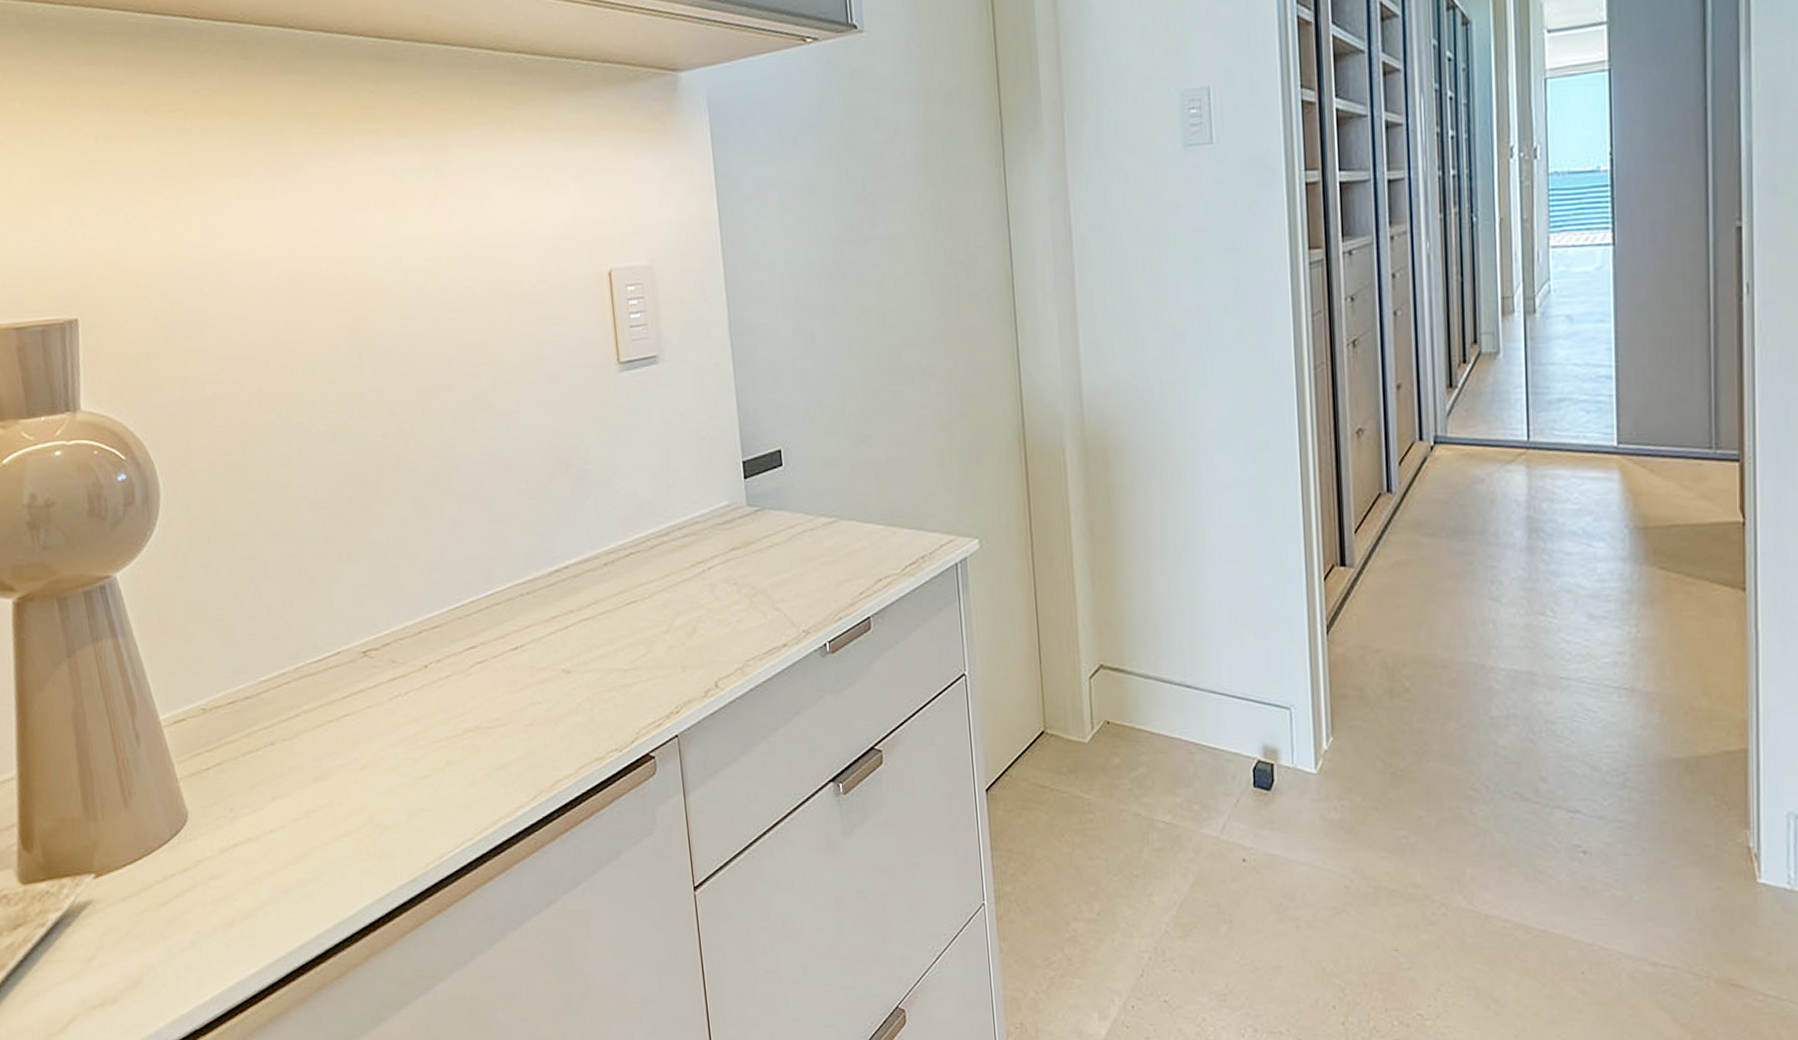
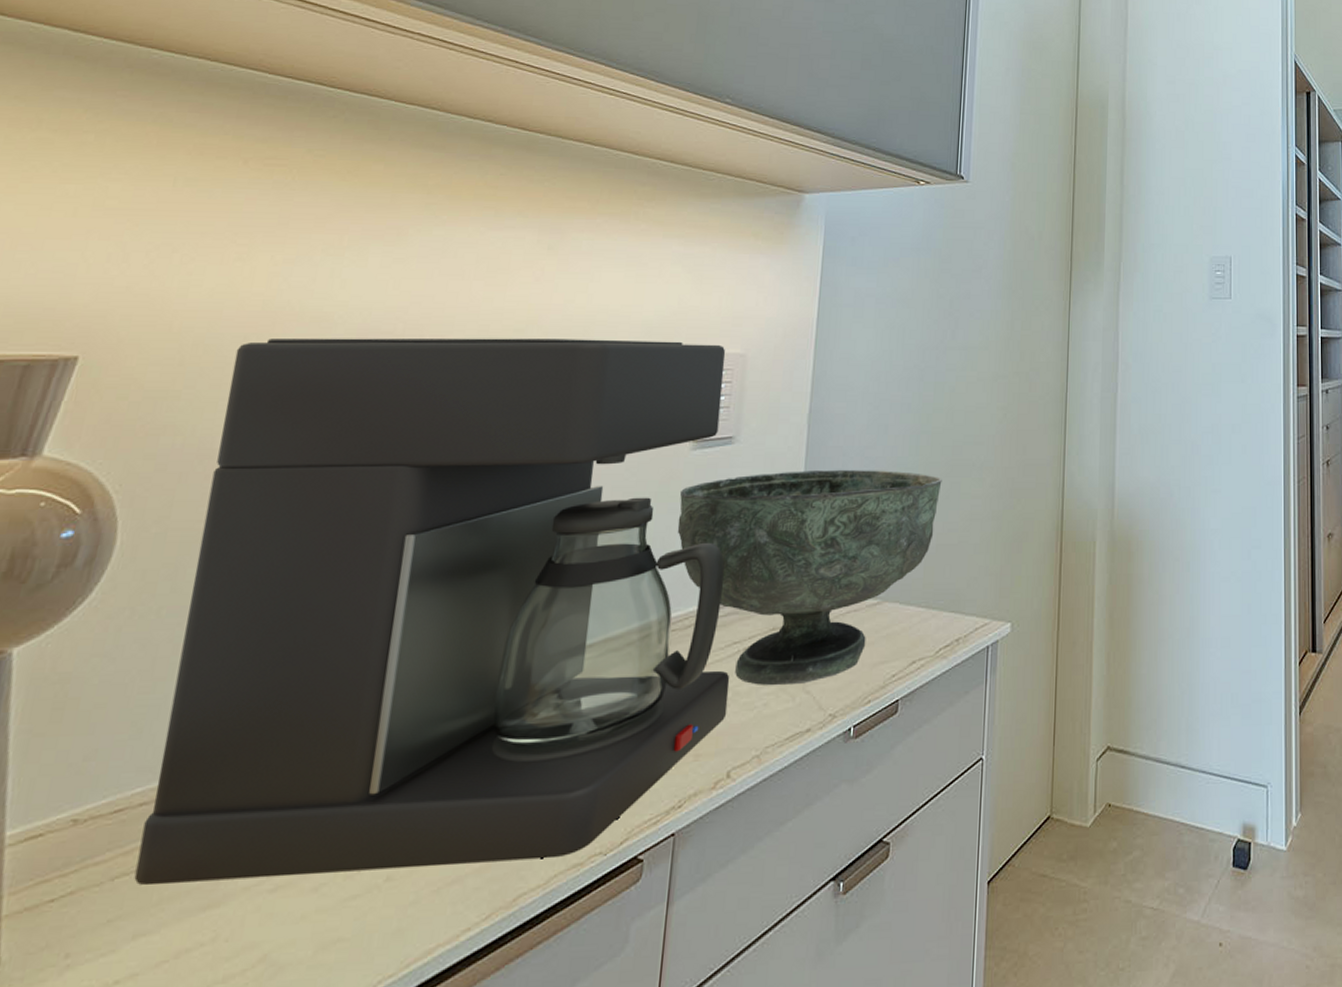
coffee maker: none [196,257,704,761] -> present [134,338,730,886]
decorative bowl: none [617,382,883,604] -> present [677,469,942,686]

